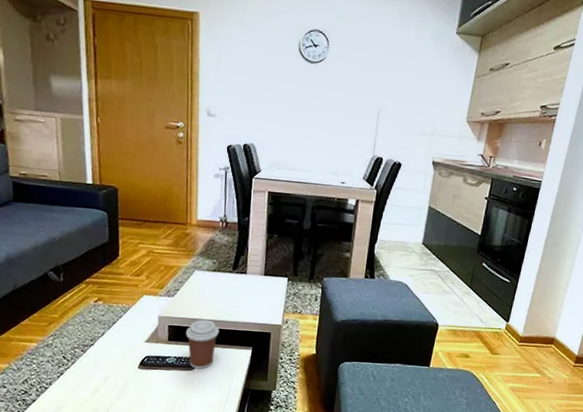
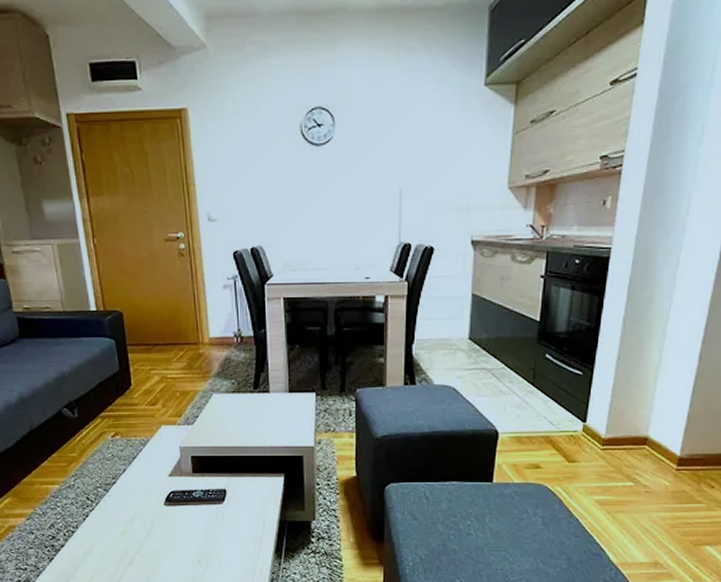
coffee cup: present [185,319,220,369] -> none [210,447,246,502]

